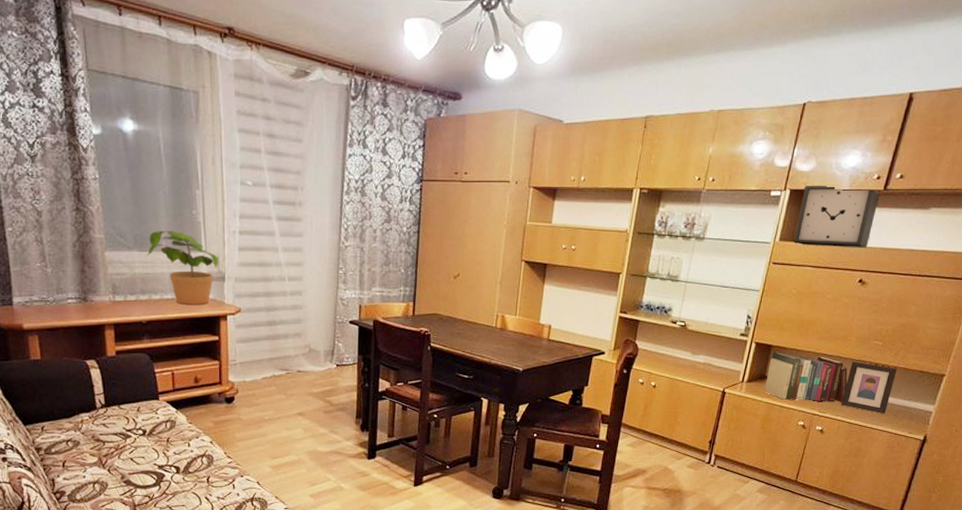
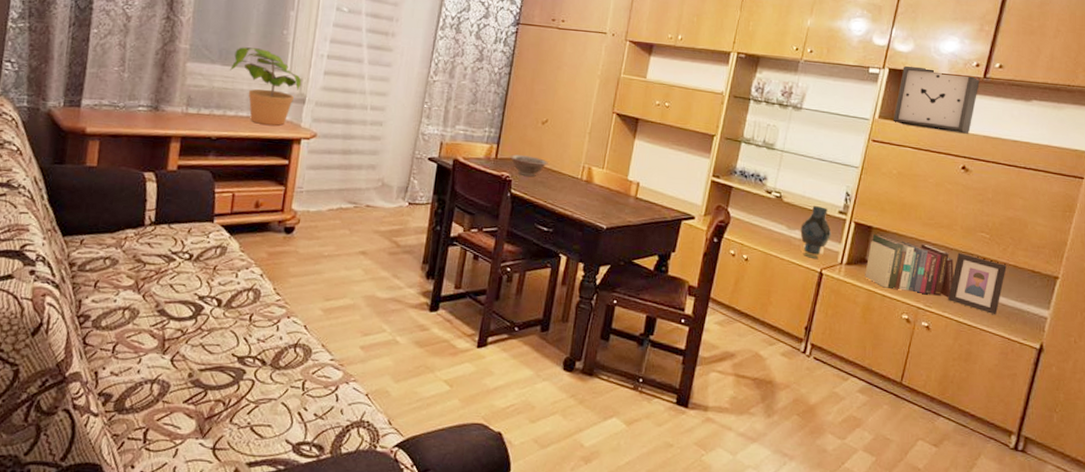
decorative bowl: none [426,310,463,329] -> present [509,154,548,176]
vase: none [703,331,734,380] -> present [799,206,832,260]

